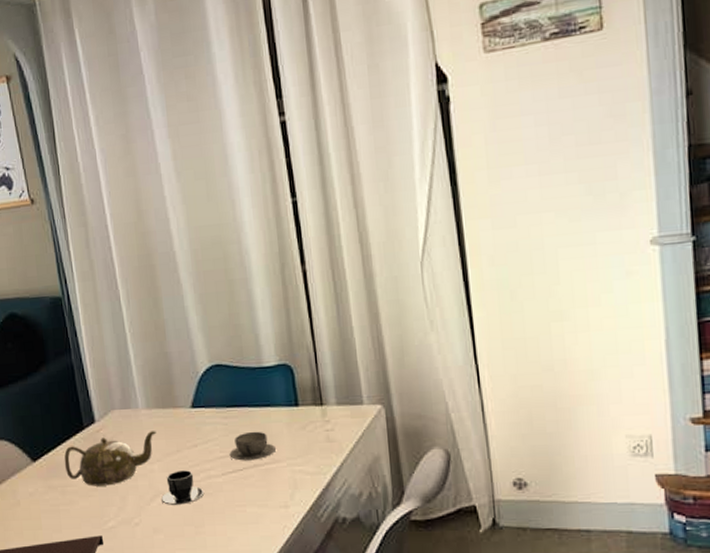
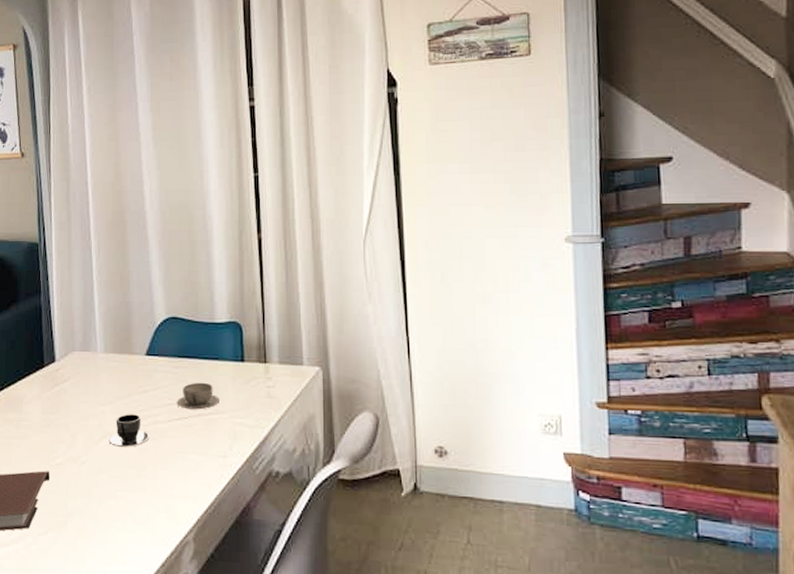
teapot: present [64,431,157,486] -> none [22,374,111,423]

